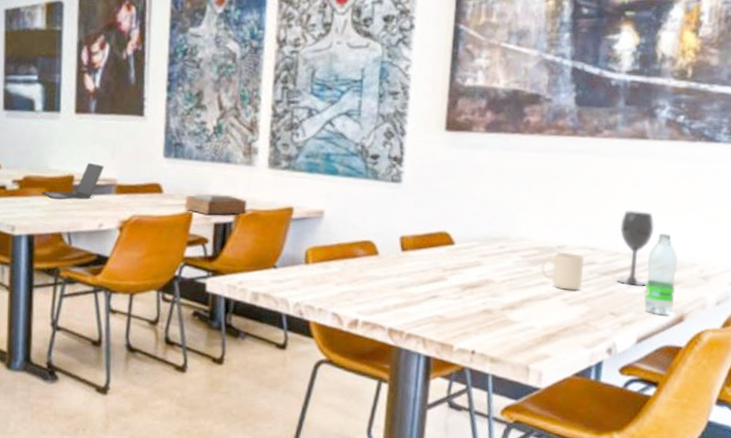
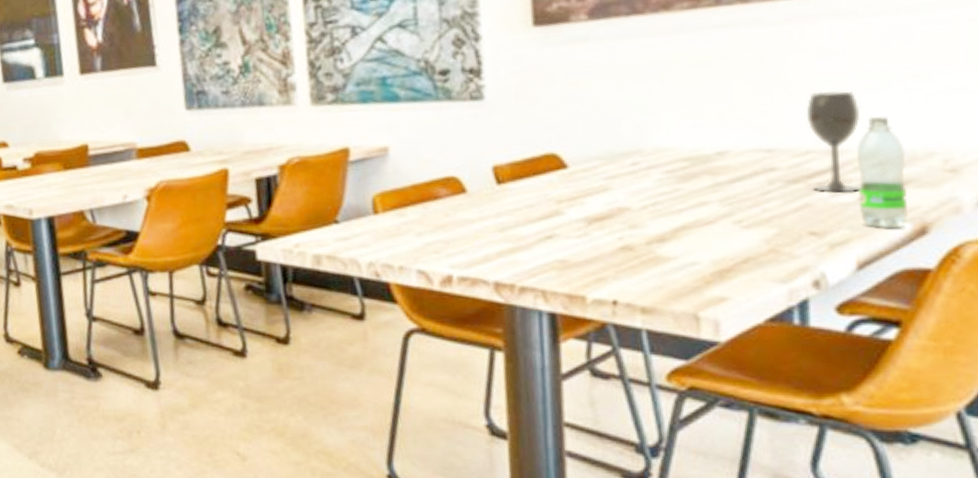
laptop: present [42,162,104,200] -> none [56,127,120,174]
napkin holder: present [185,193,247,216] -> none [217,143,293,171]
cup: present [541,251,584,290] -> none [695,158,762,209]

